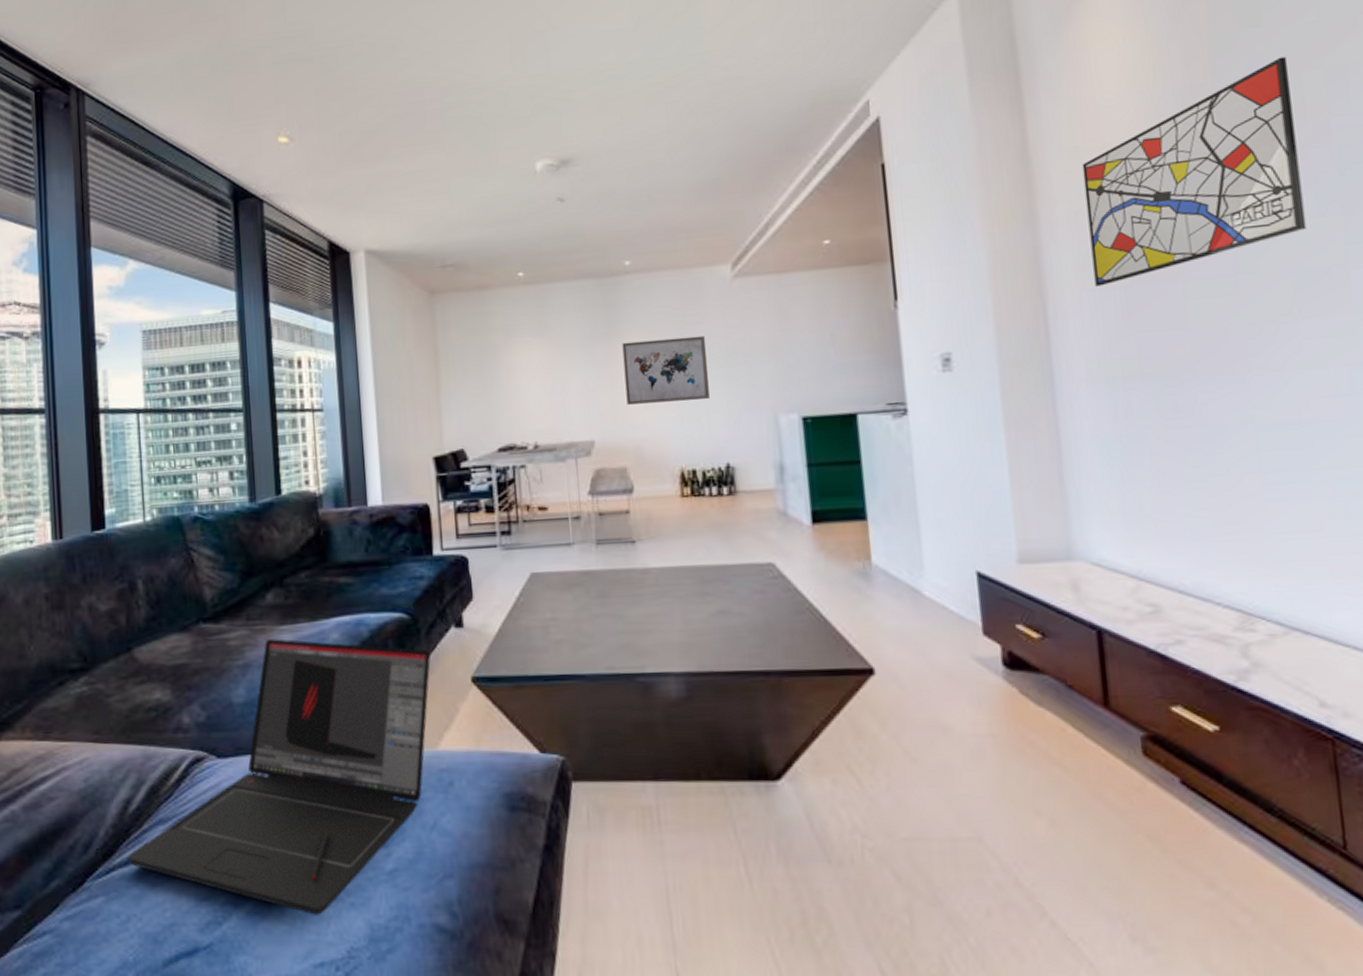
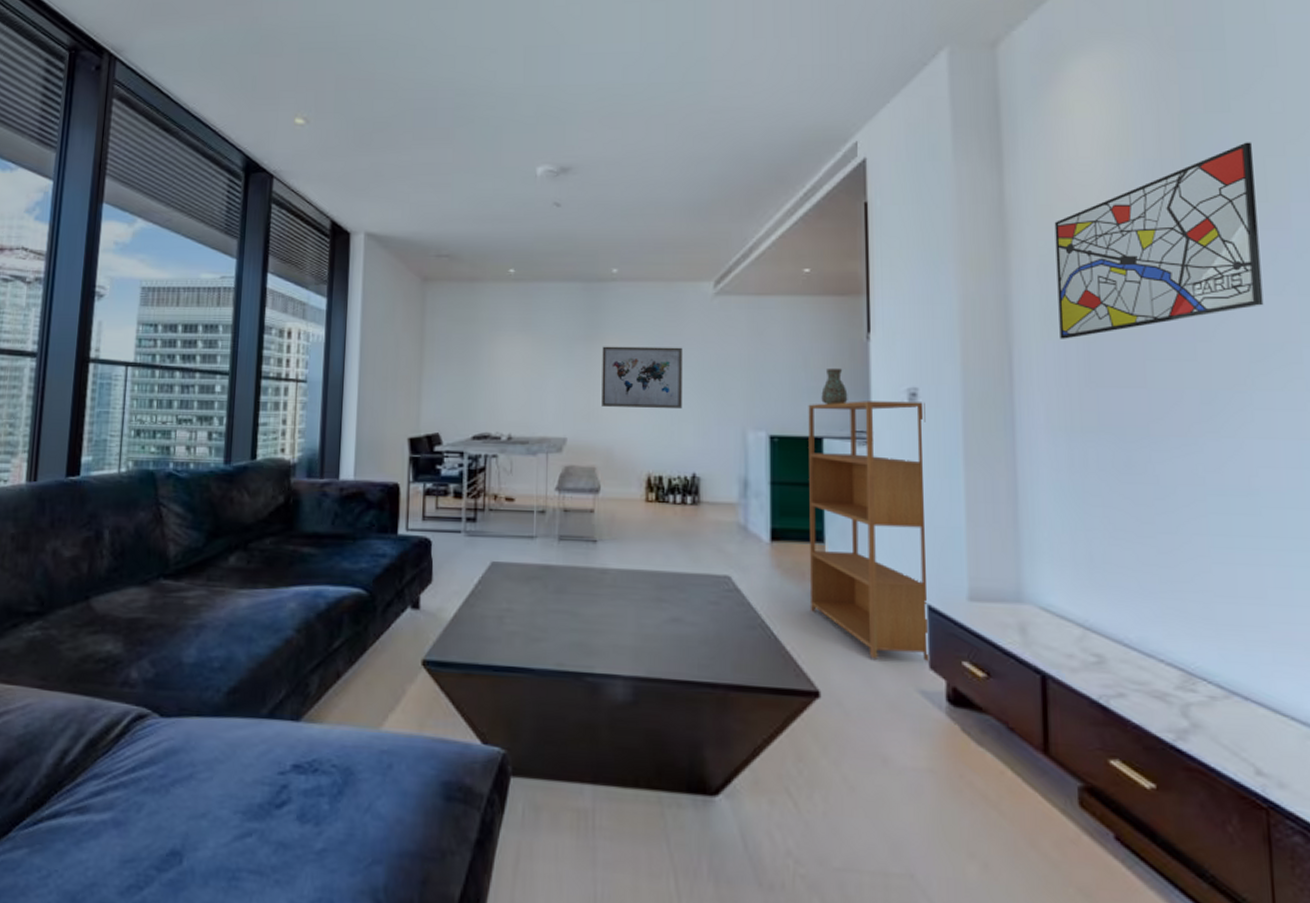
laptop: present [127,639,431,915] -> none [56,602,384,890]
bookshelf: none [839,366,983,631] -> present [808,401,930,662]
decorative vase: none [852,340,880,379] -> present [821,367,848,405]

